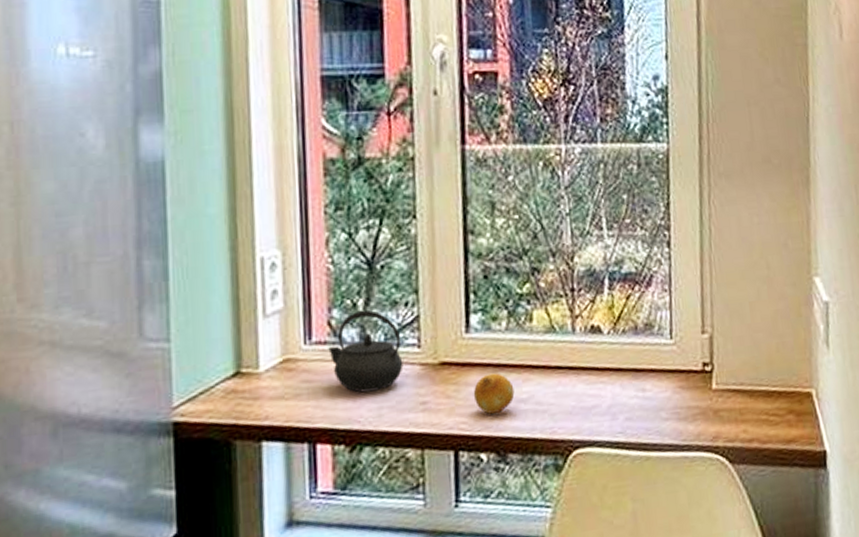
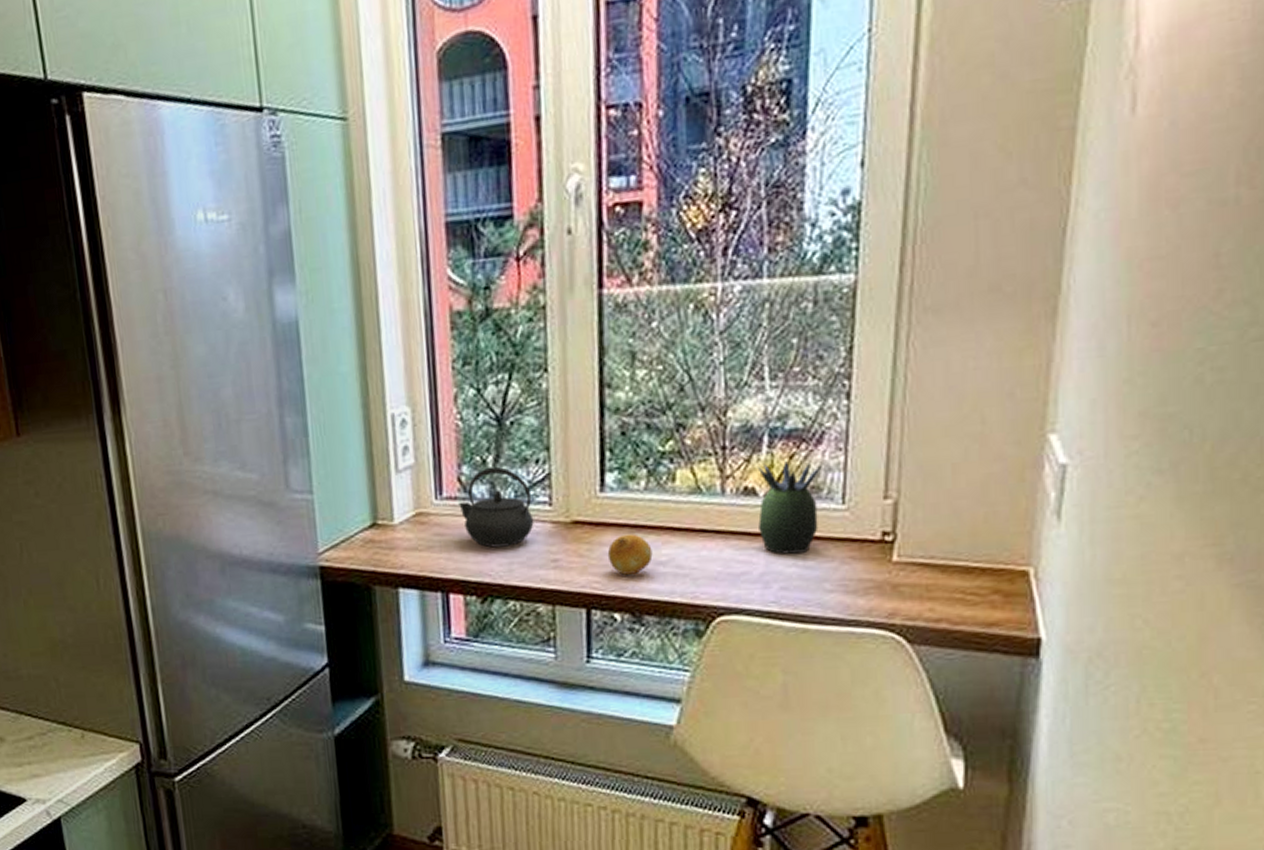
succulent plant: none [601,300,653,387] -> present [757,460,822,554]

